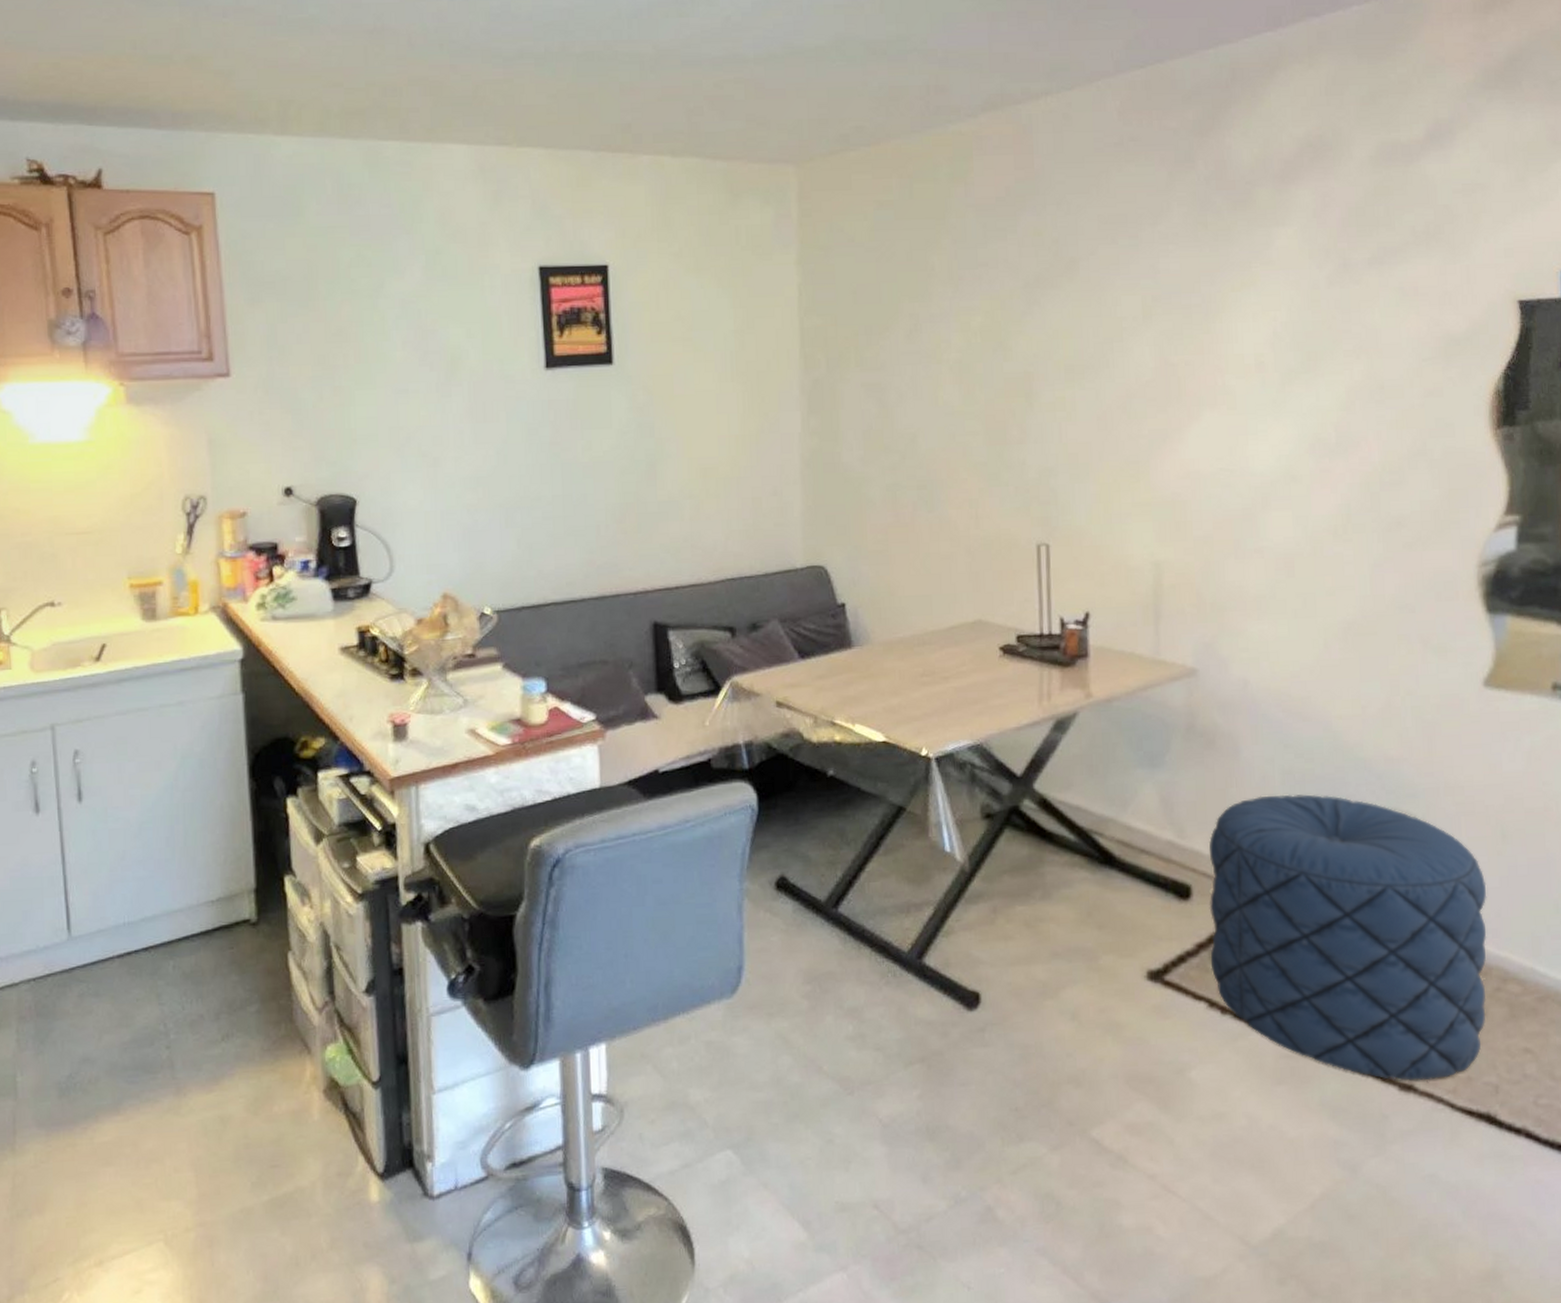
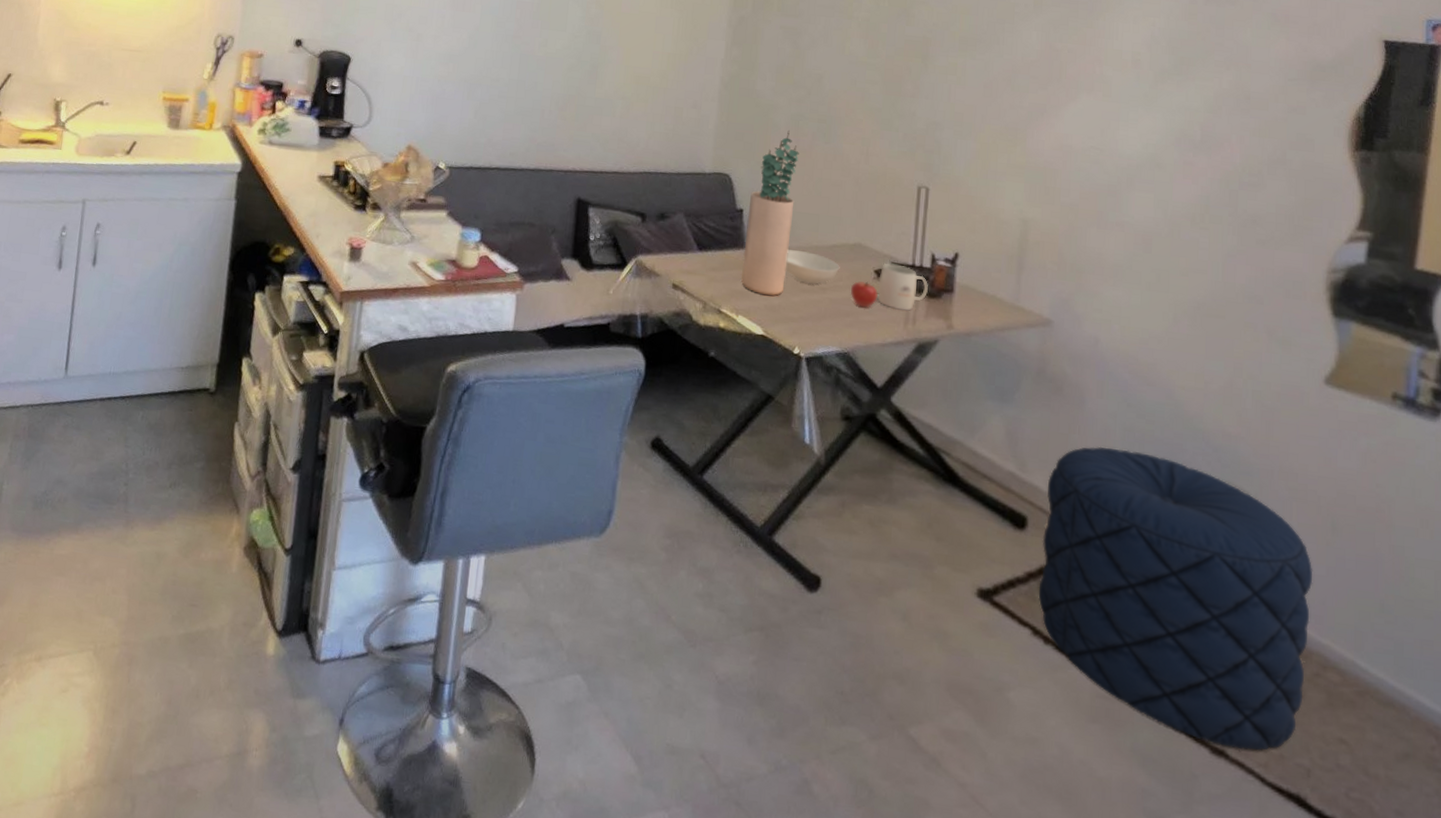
vase: none [851,503,903,697] -> present [741,130,799,296]
bowl: none [900,638,962,676] -> present [785,249,840,285]
fruit: none [976,661,1006,691] -> present [851,281,878,308]
mug: none [1005,636,1060,687] -> present [878,263,928,311]

